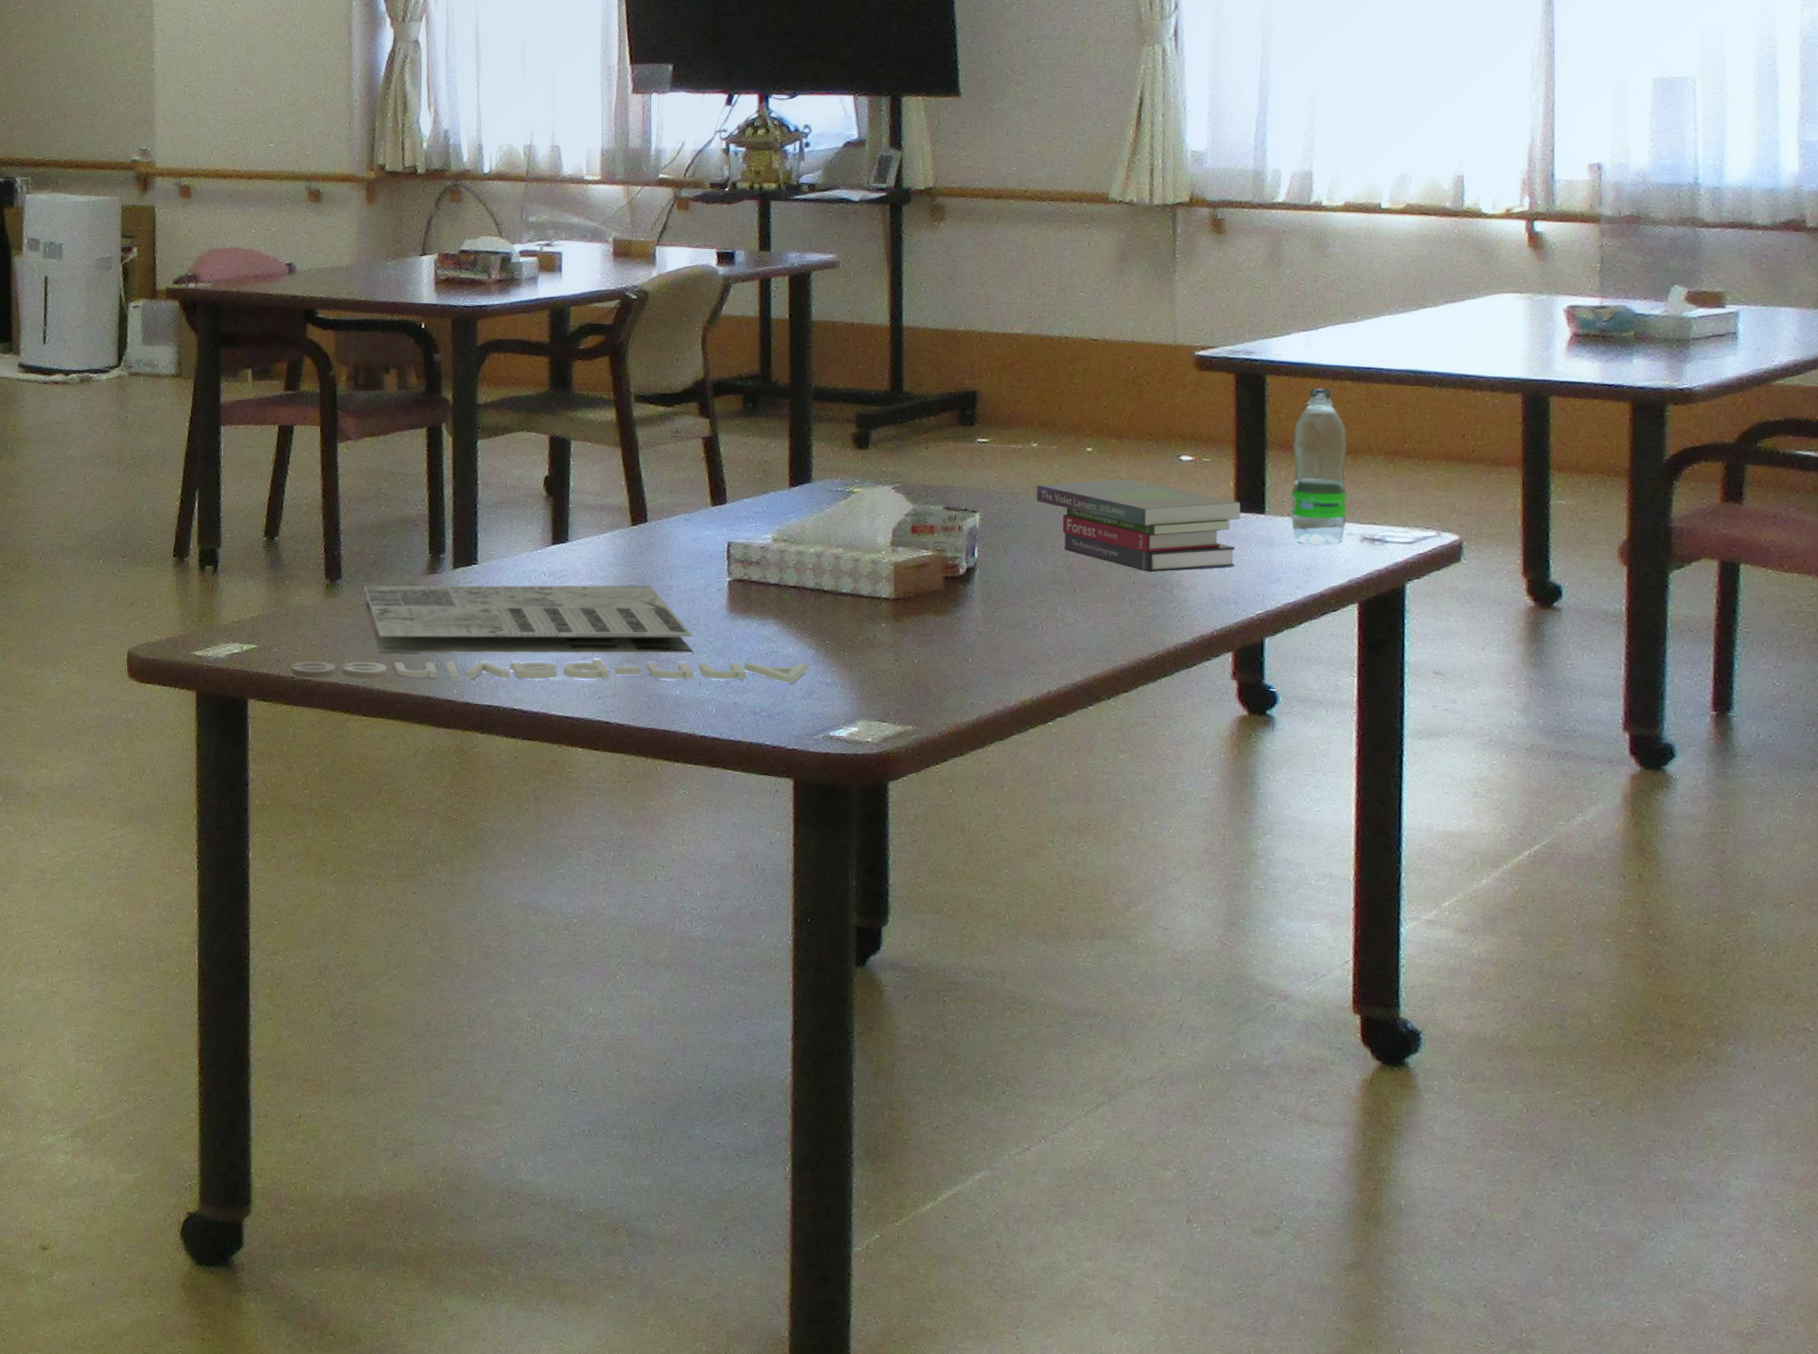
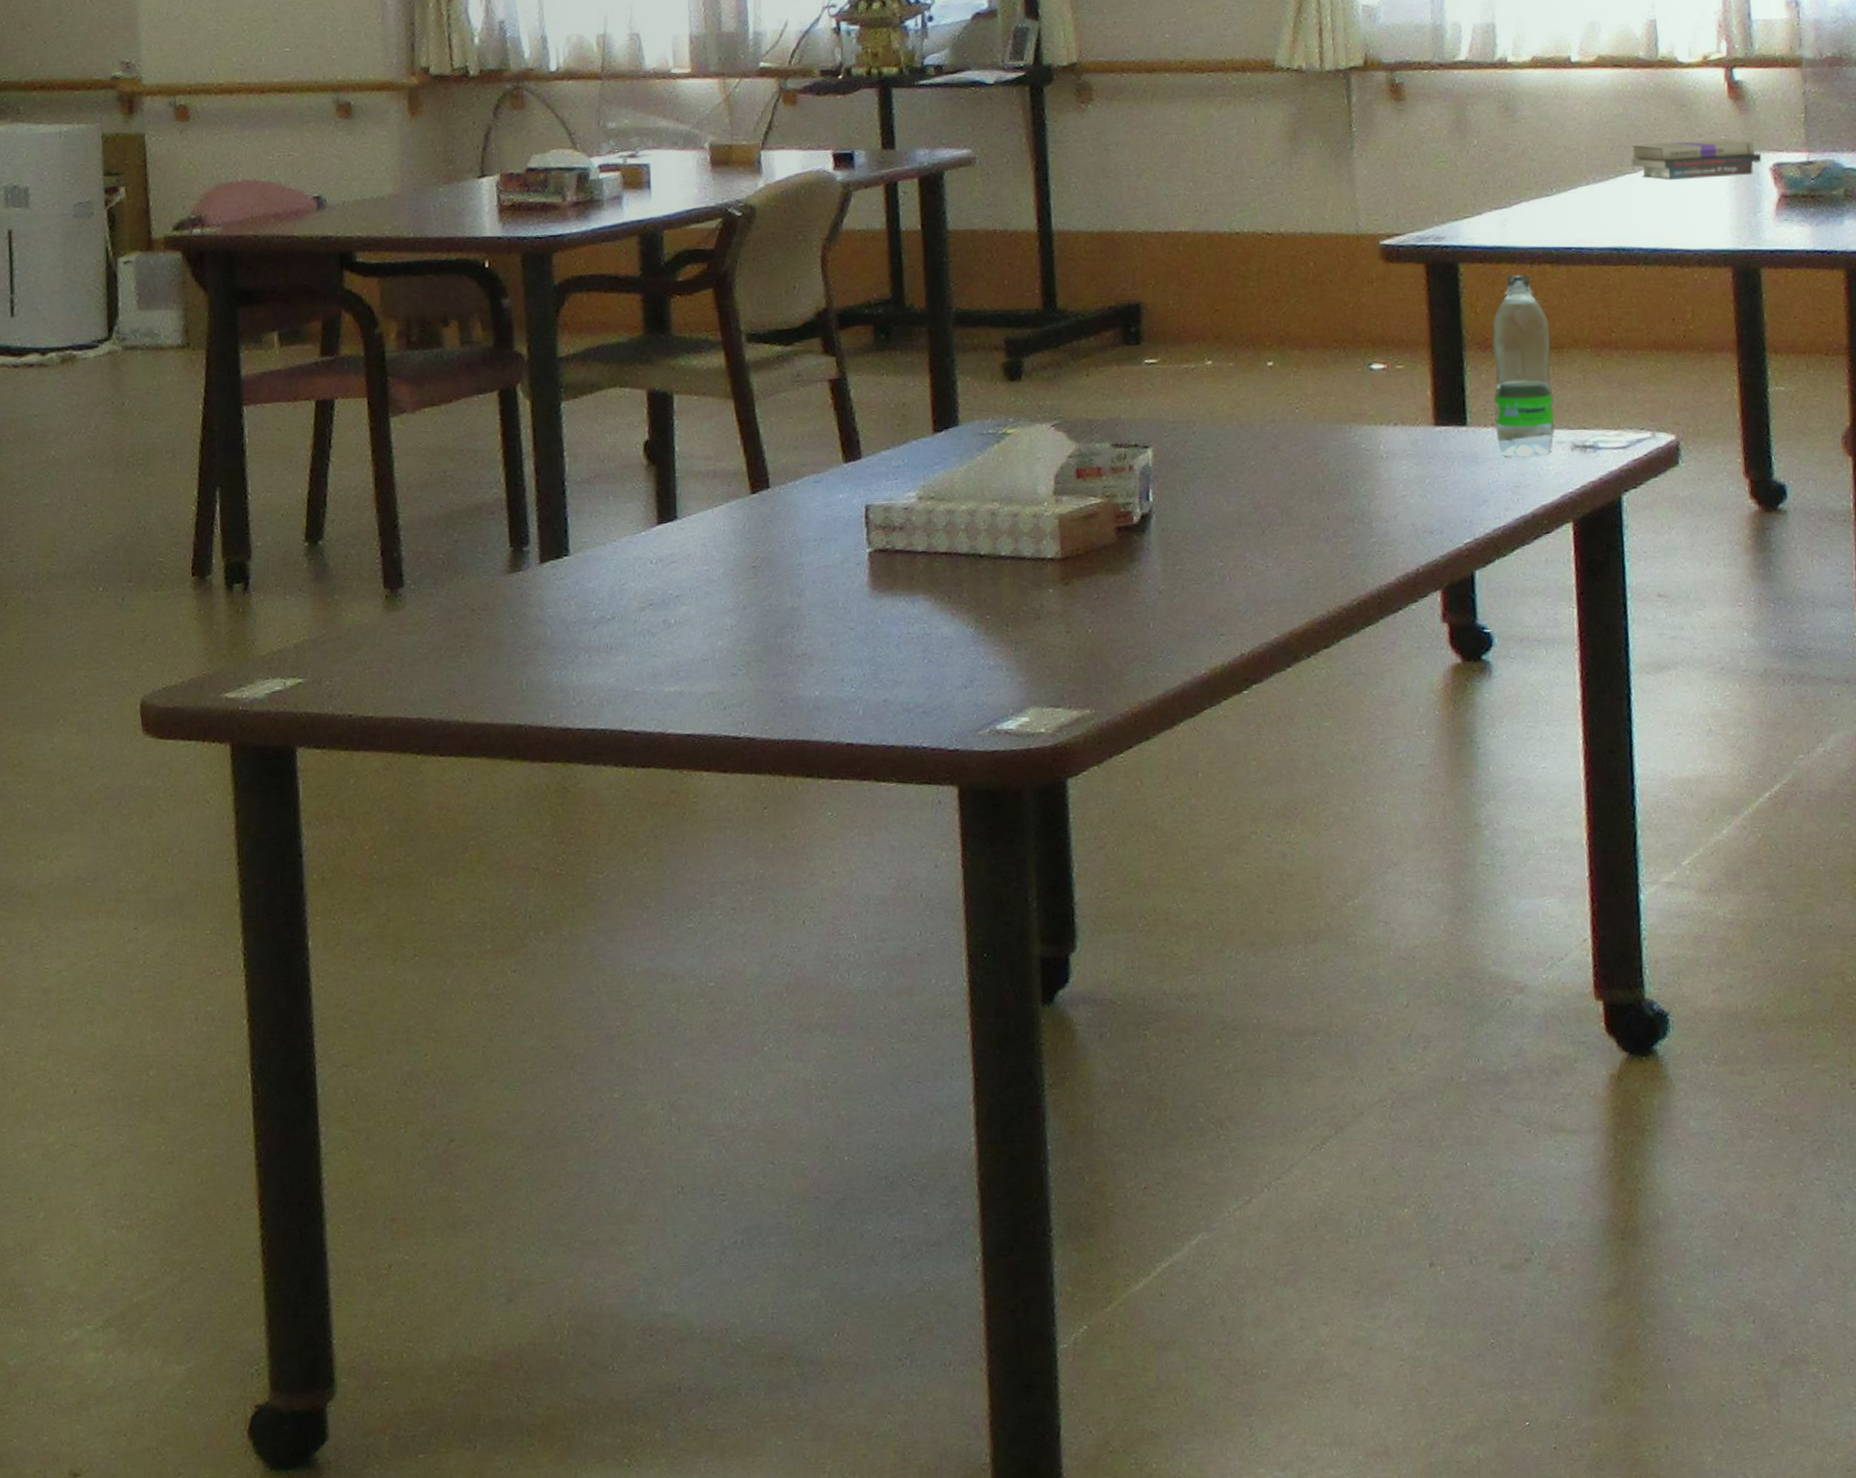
newspaper: present [291,585,808,683] -> none [348,565,967,716]
books: present [1036,479,1240,573] -> none [1213,396,1440,504]
books: none [1432,281,1557,316] -> present [1631,139,1762,181]

